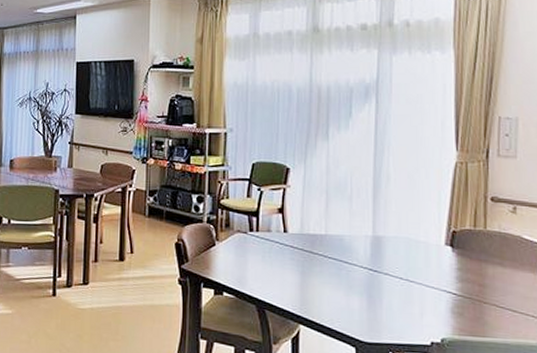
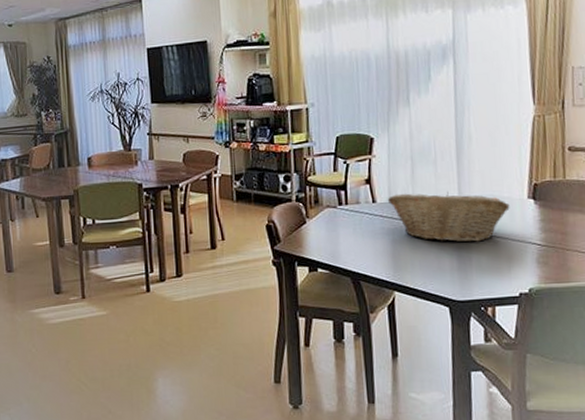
fruit basket: none [299,226,426,284] -> present [387,192,510,242]

